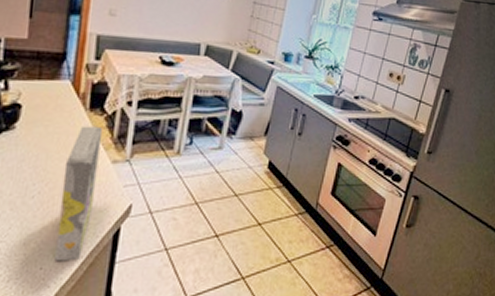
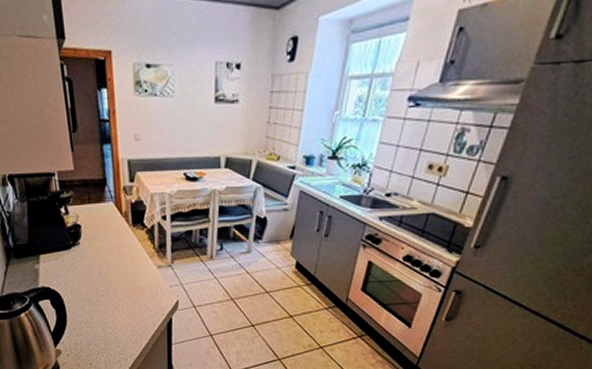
cereal box: present [54,126,103,262] -> none [121,238,148,342]

